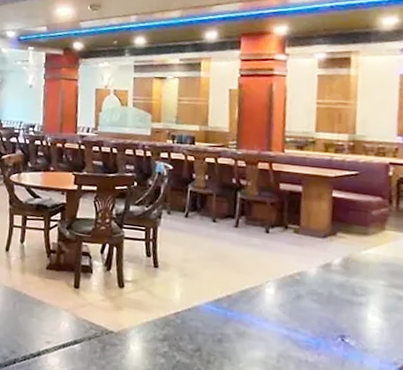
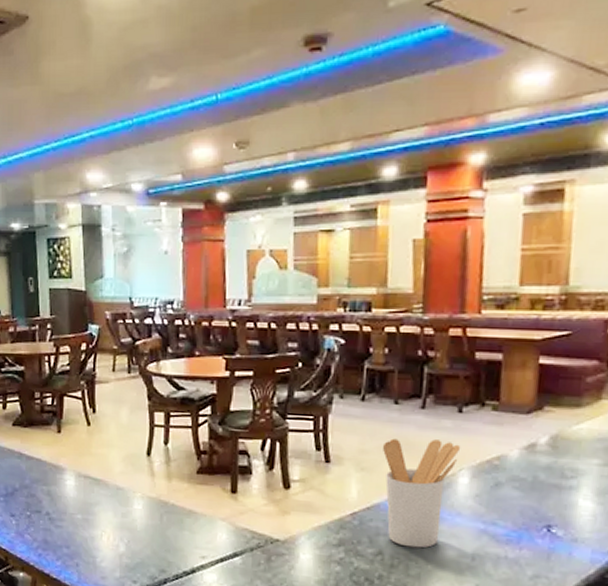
utensil holder: none [202,251,268,348] -> present [383,438,461,548]

